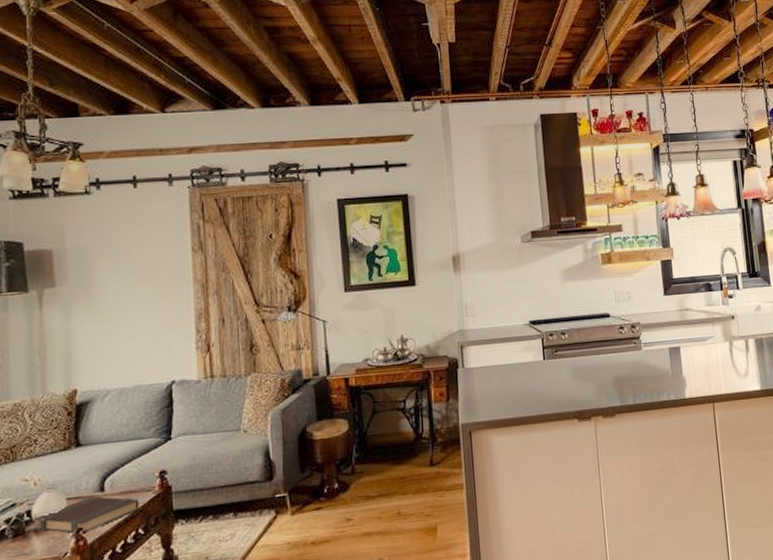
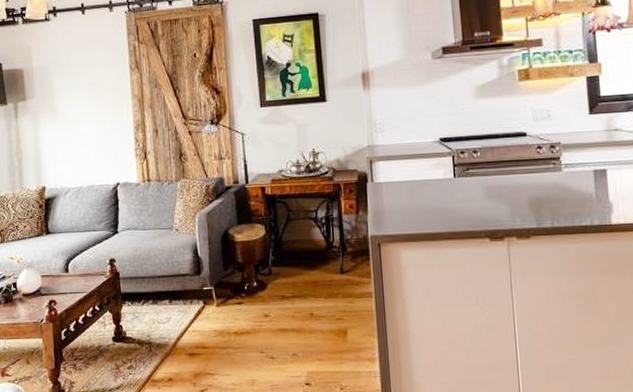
book: present [34,496,139,535] -> none [19,276,95,305]

